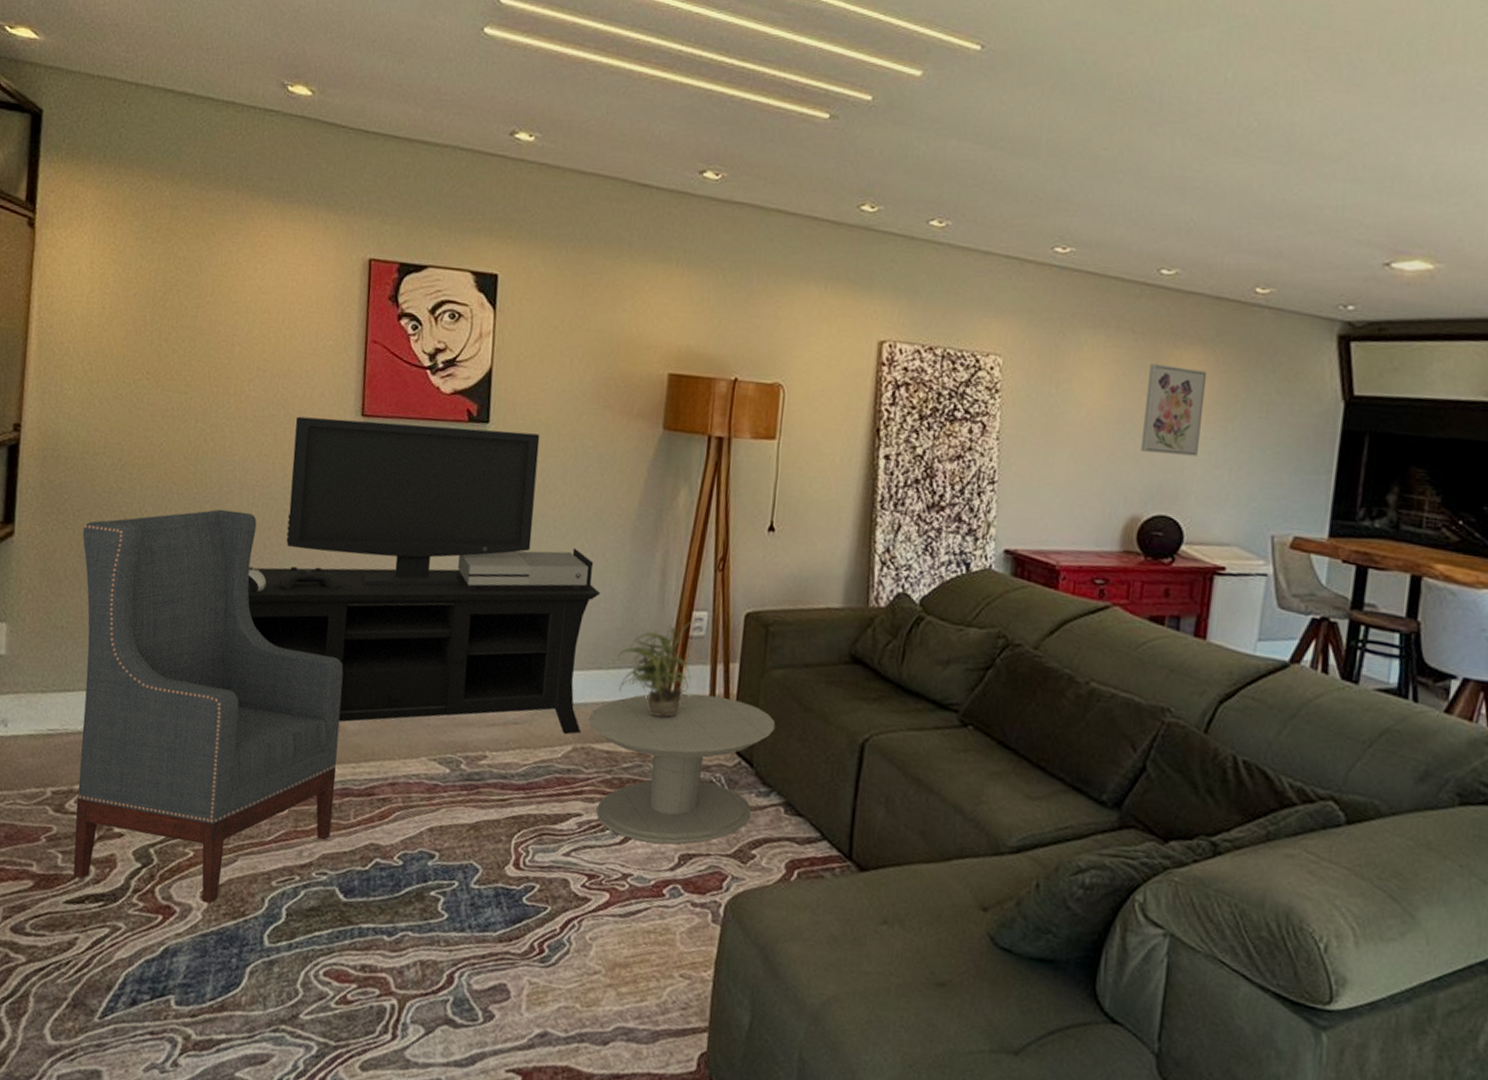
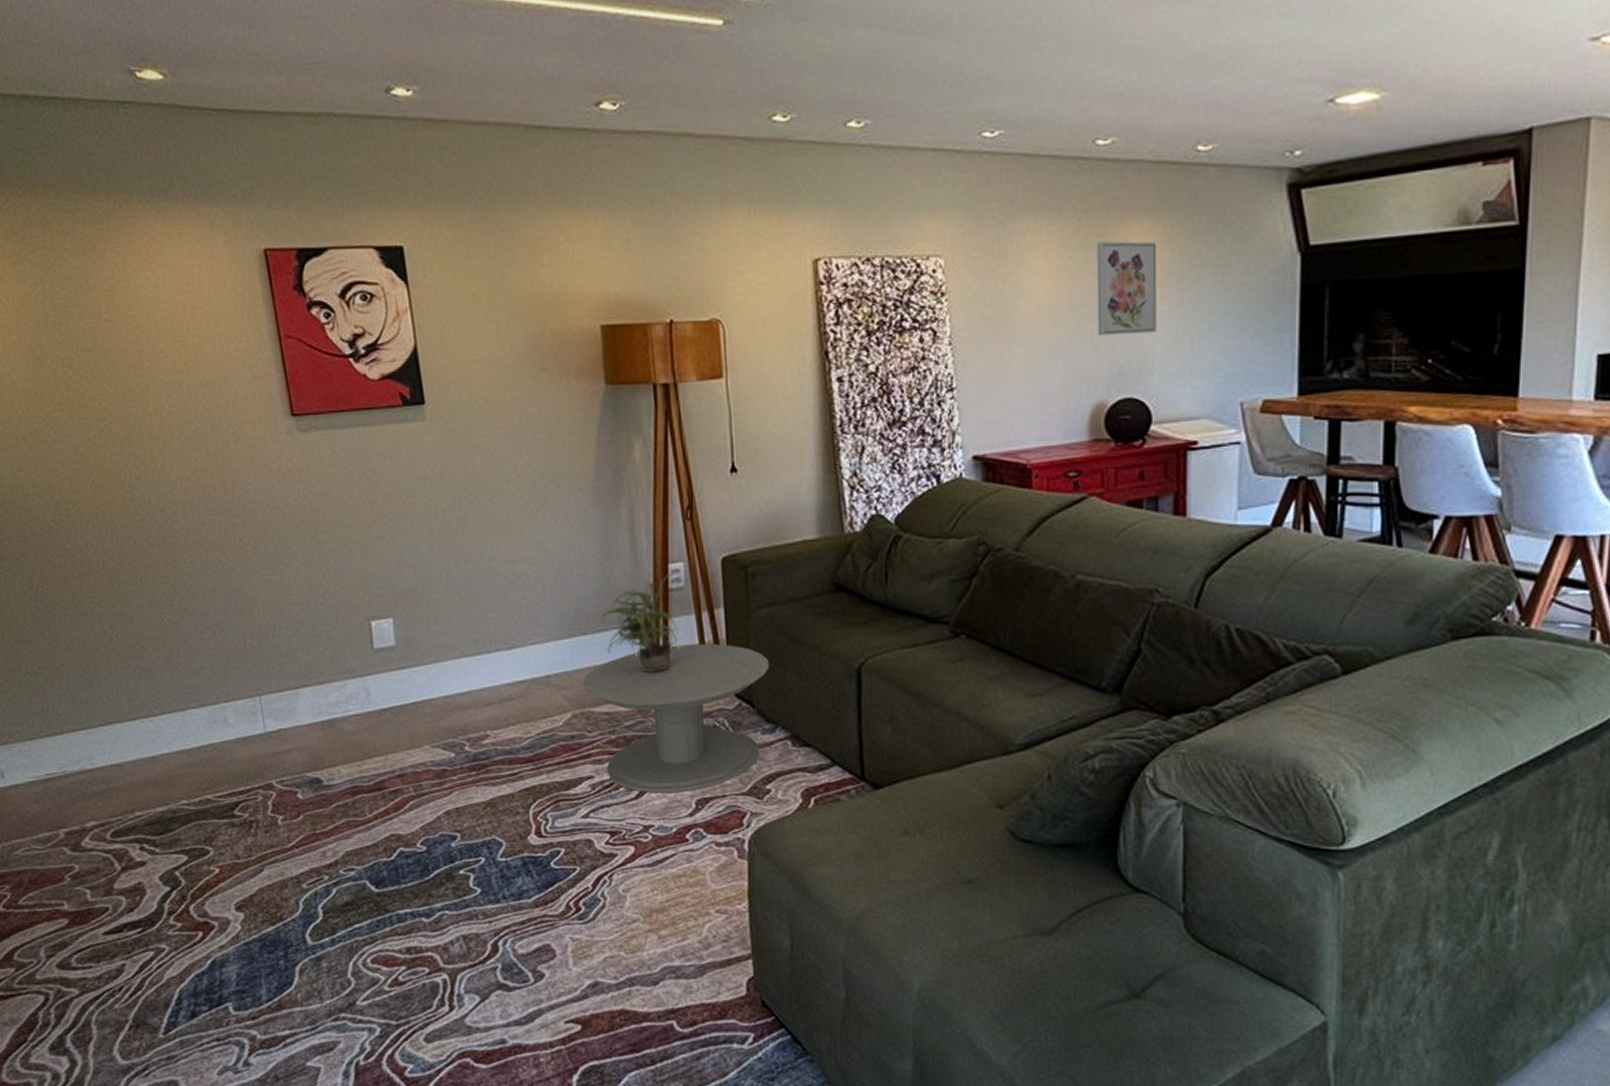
armchair: present [73,509,344,903] -> none [31,531,350,914]
media console: present [247,416,601,735] -> none [210,408,578,724]

